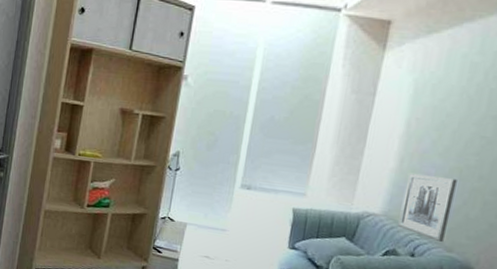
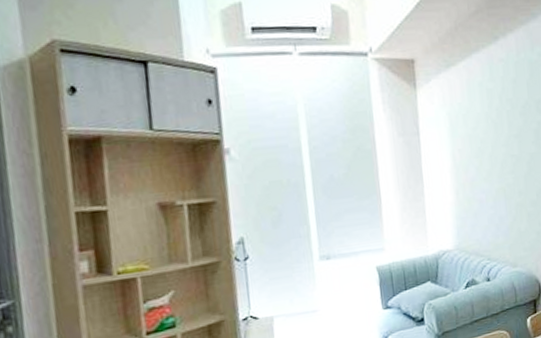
wall art: present [398,172,457,243] -> none [466,199,508,261]

